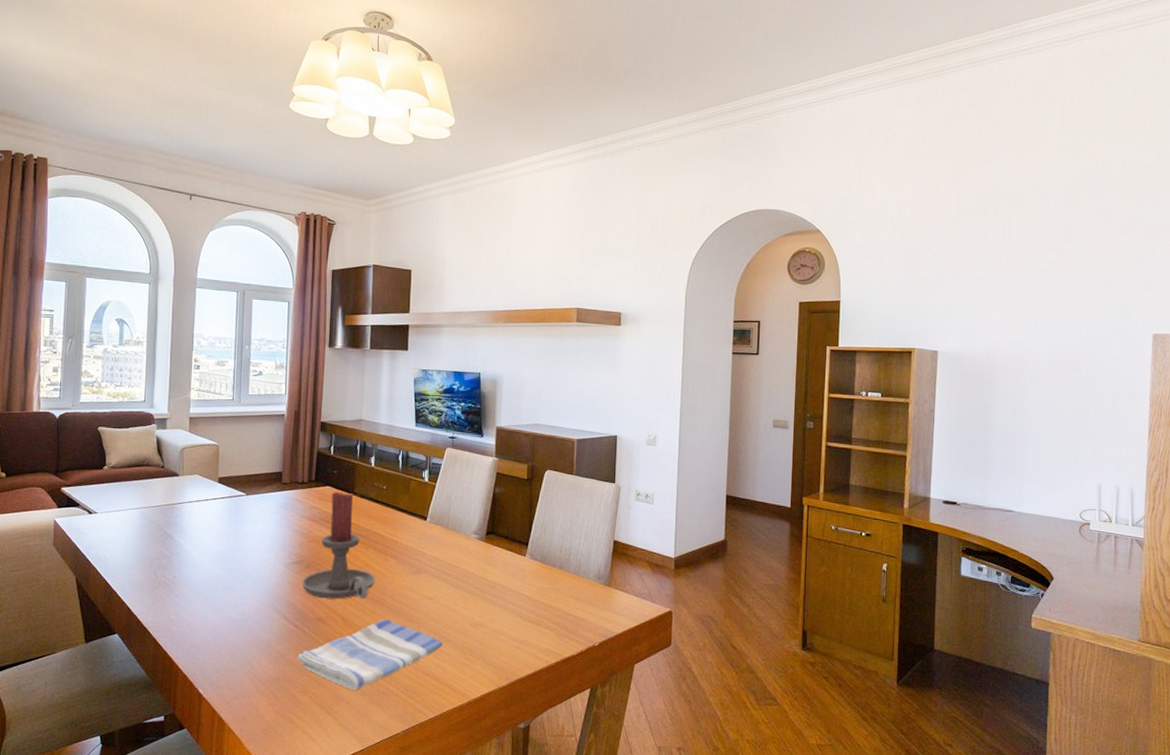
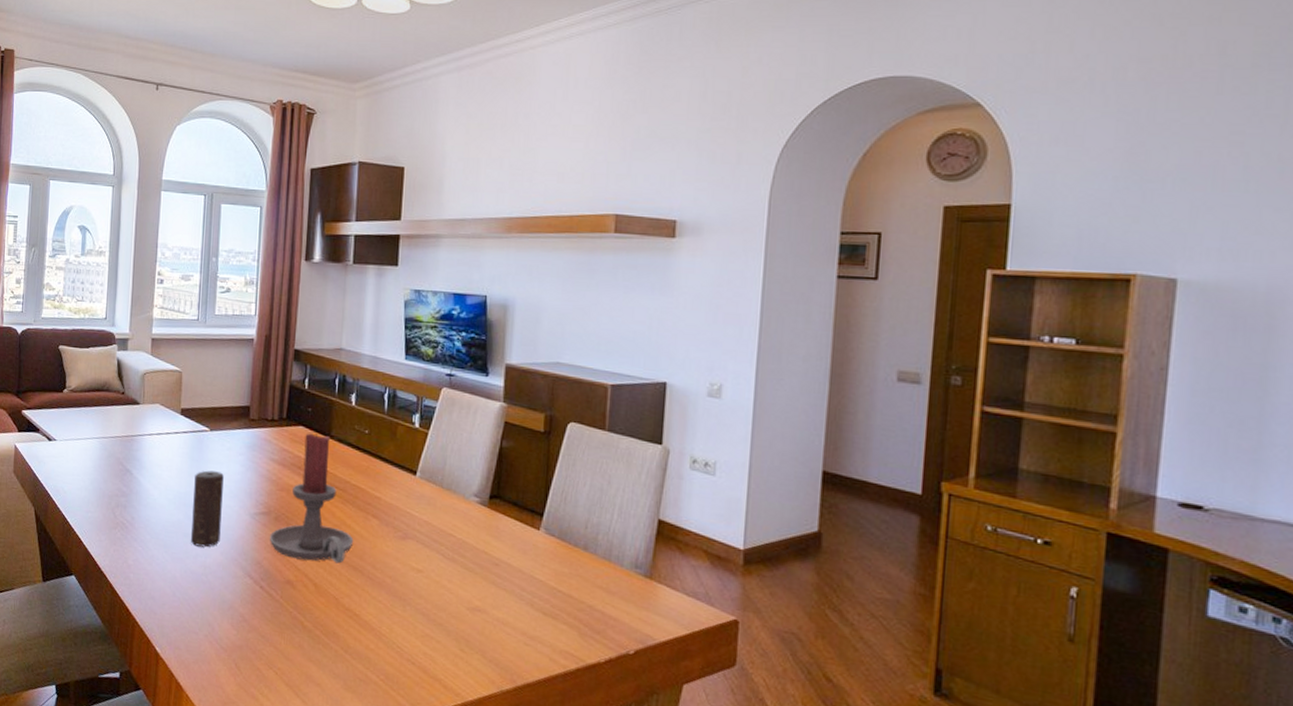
candle: none [230,529,260,597] -> present [191,470,224,548]
dish towel: present [297,618,444,690] -> none [262,589,434,671]

